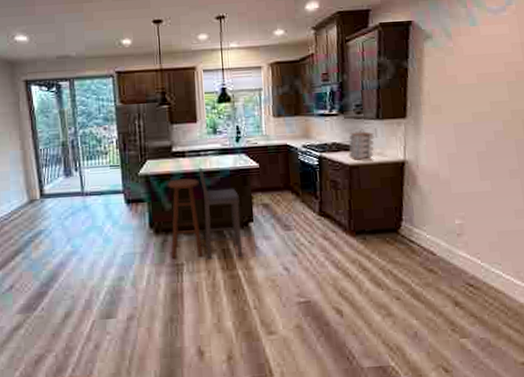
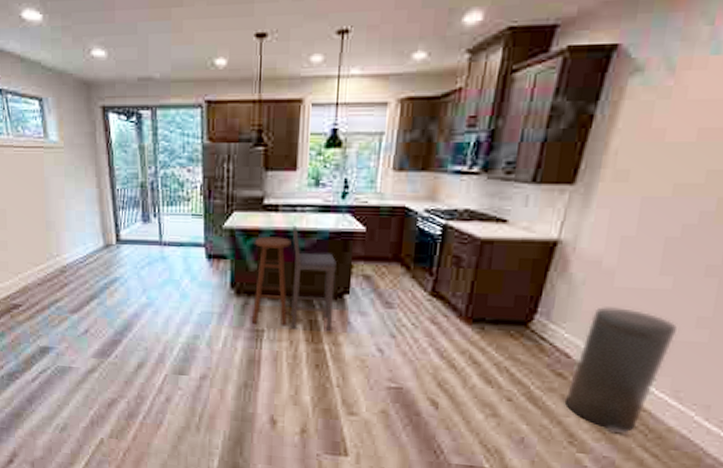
spice rack: present [348,128,374,161] -> none [483,193,524,236]
pedal bin: none [439,209,505,317] -> present [564,307,677,436]

